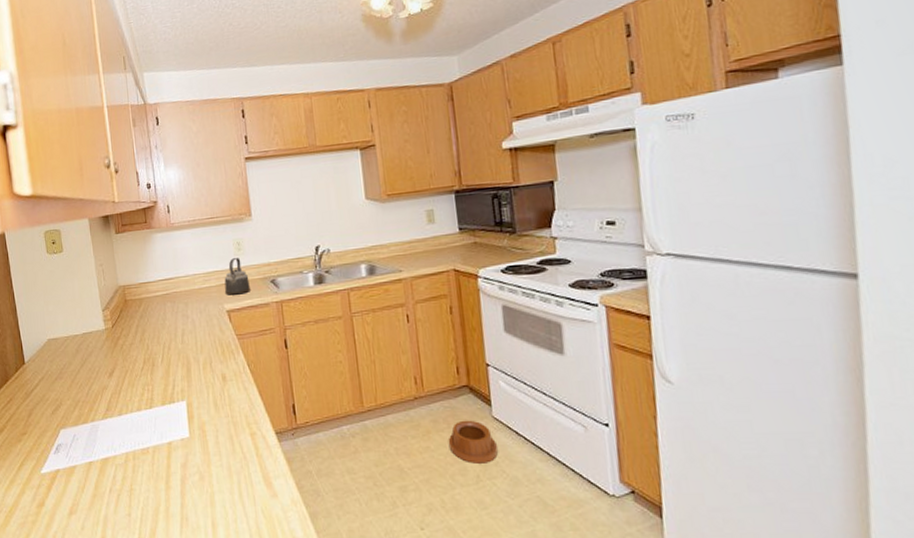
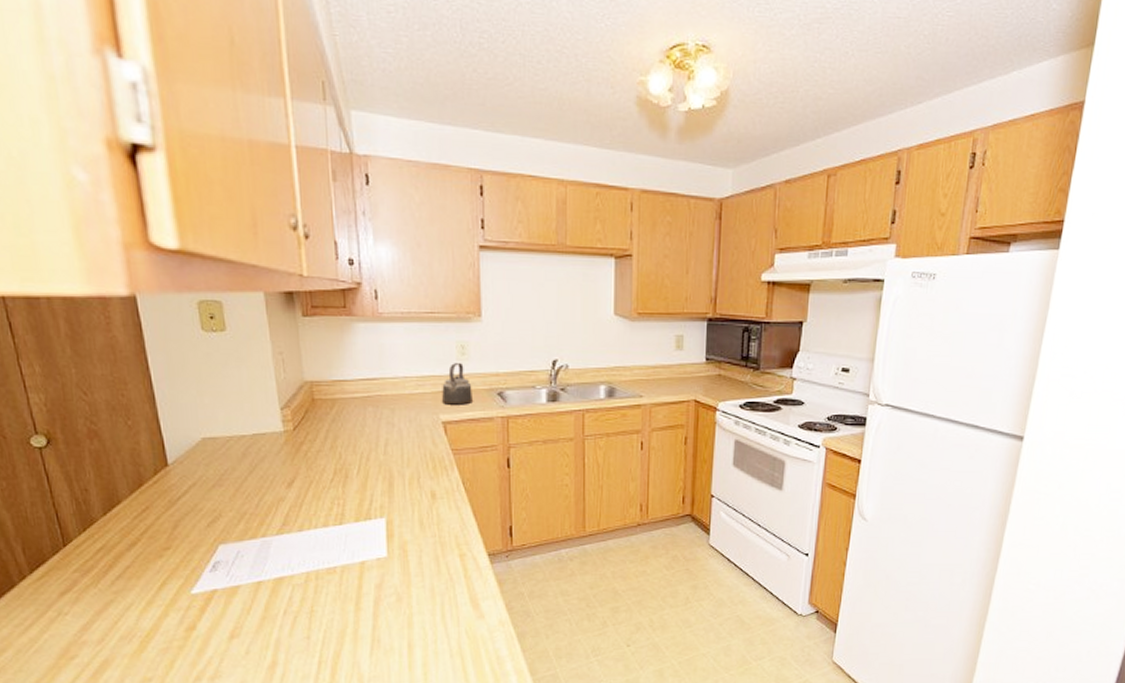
pet bowl: present [449,420,498,464] -> none [665,547,709,587]

